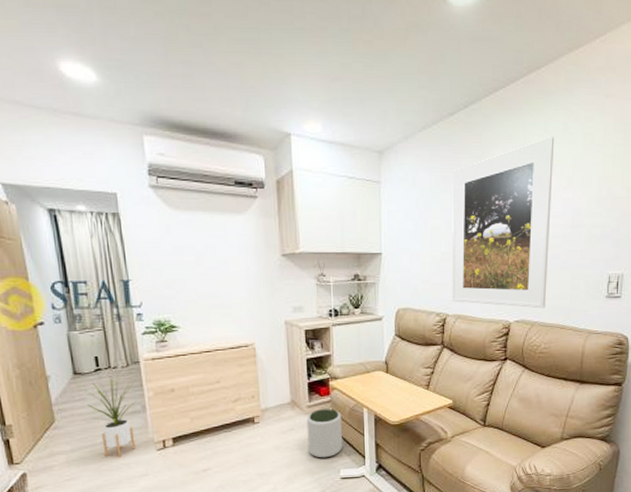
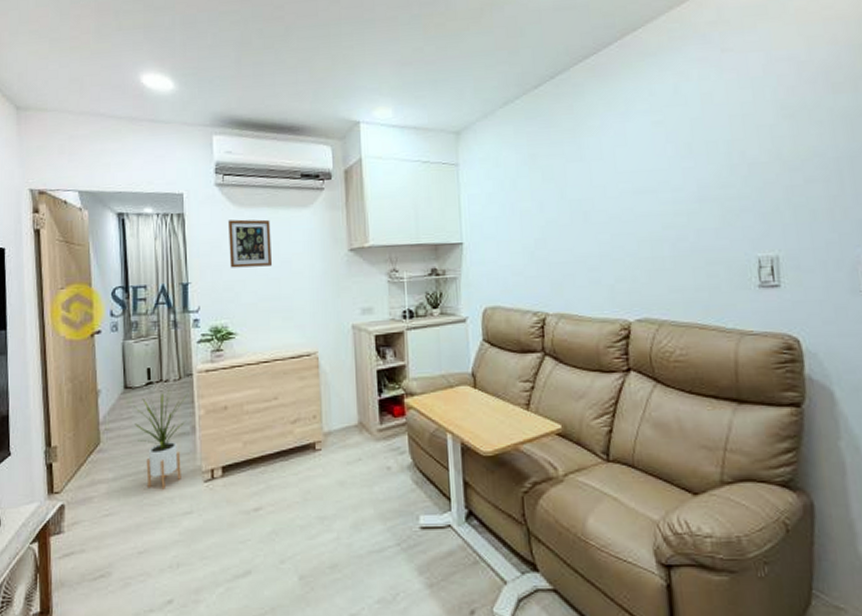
picture frame: none [164,222,211,268] -> present [227,219,273,268]
plant pot: present [306,409,343,458] -> none [377,433,423,499]
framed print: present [451,137,555,309] -> none [542,100,676,304]

